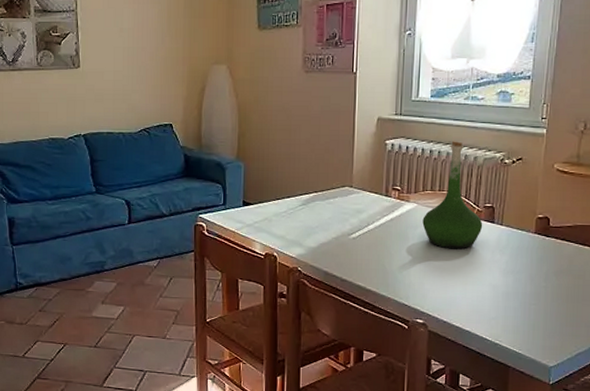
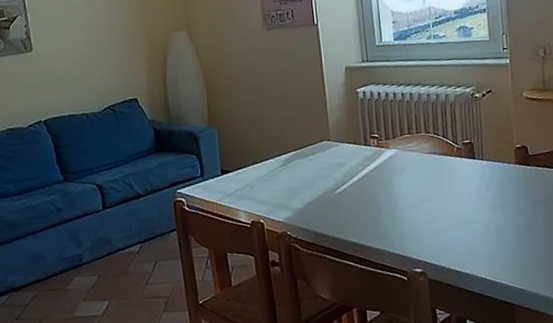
vase: present [422,141,483,248] -> none [405,81,465,191]

